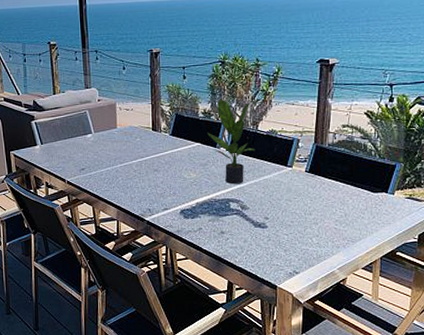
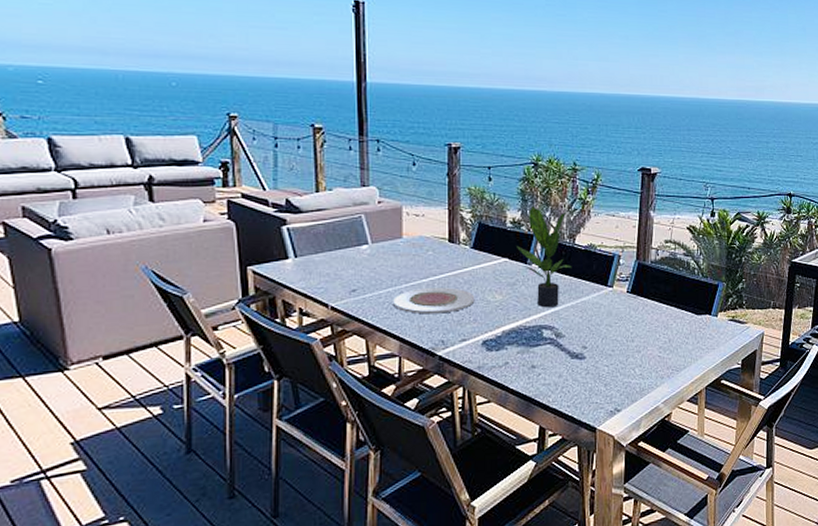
plate: none [111,167,174,188] -> present [393,287,475,314]

